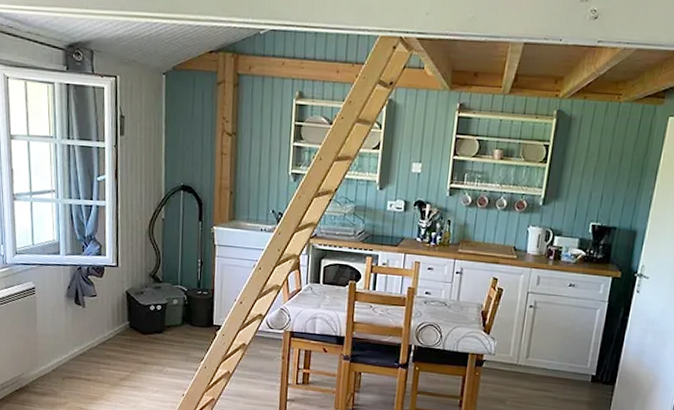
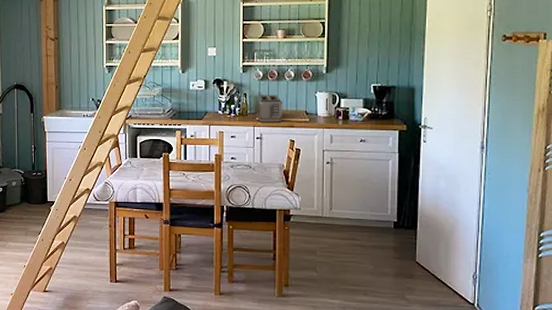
toaster: none [459,223,490,259] -> present [256,94,282,124]

